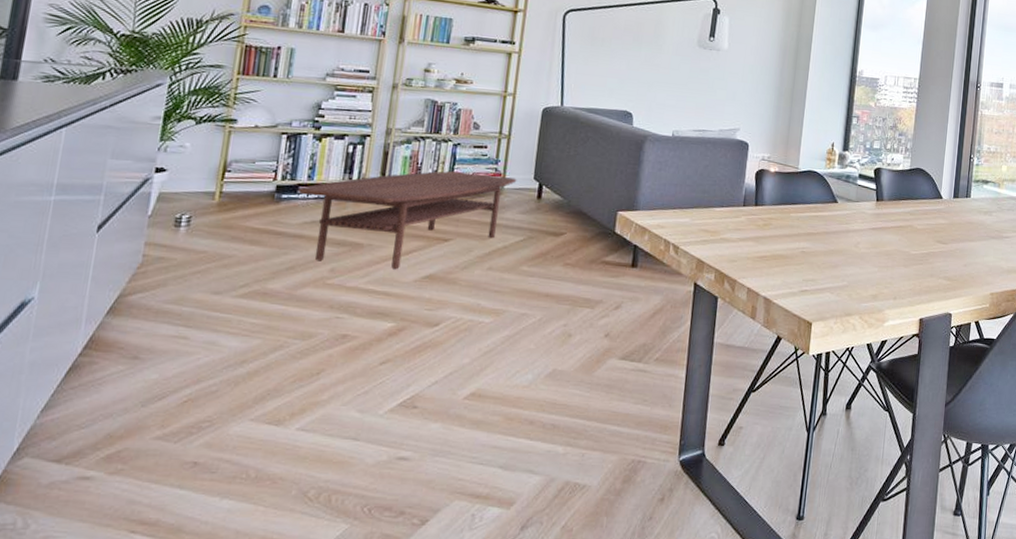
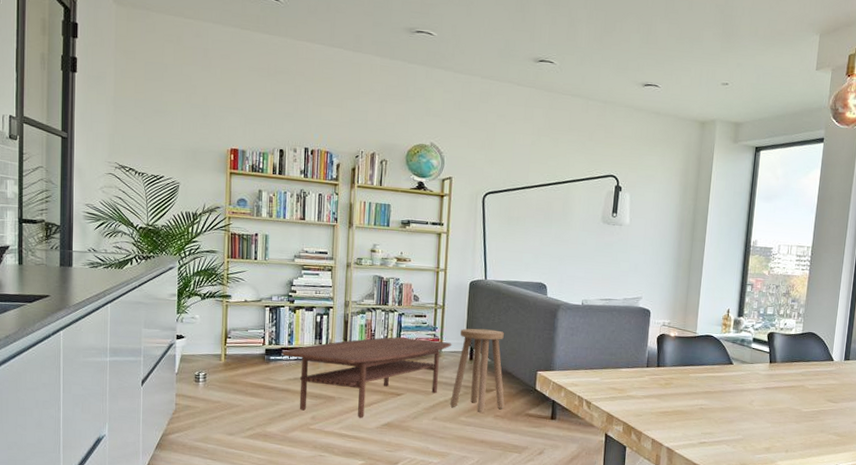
stool: none [509,161,580,262] -> present [449,328,505,414]

